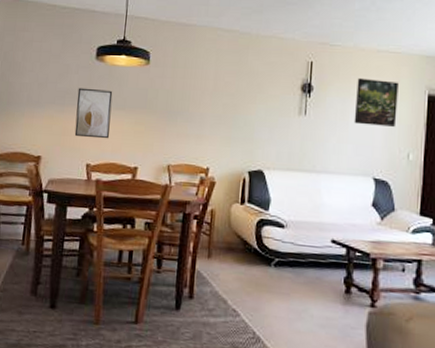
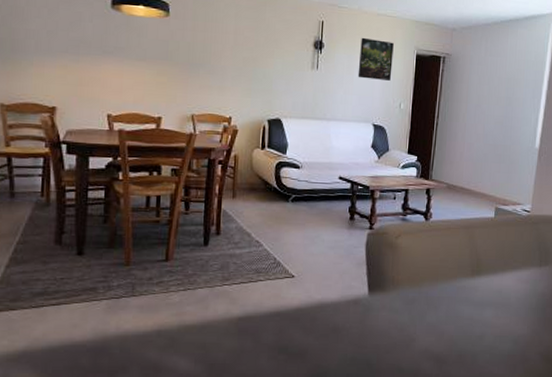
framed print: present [74,87,113,139] -> none [92,37,132,90]

